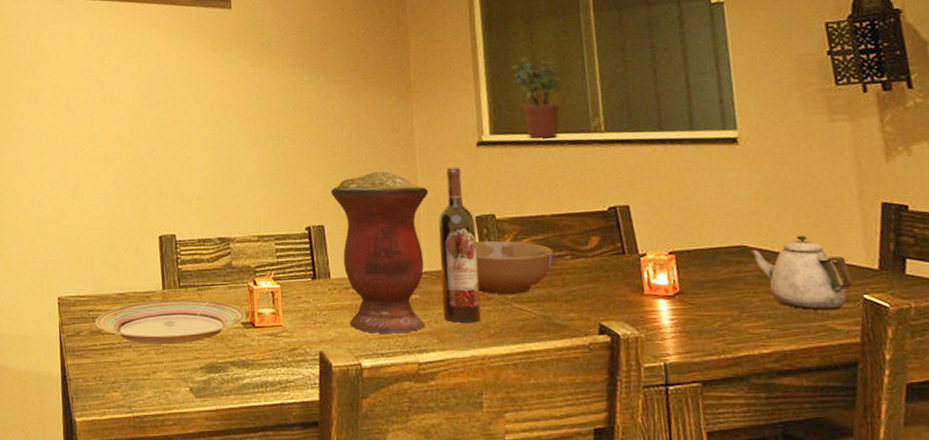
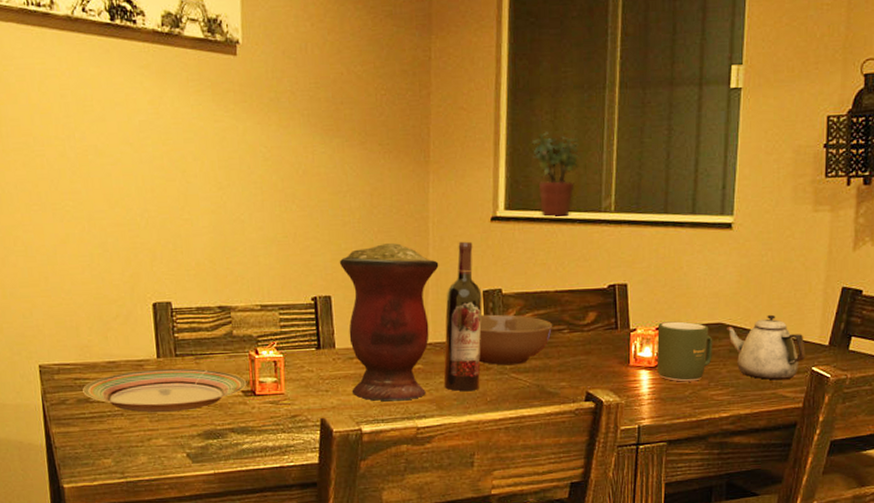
mug: none [670,244,739,313] -> present [656,321,713,382]

